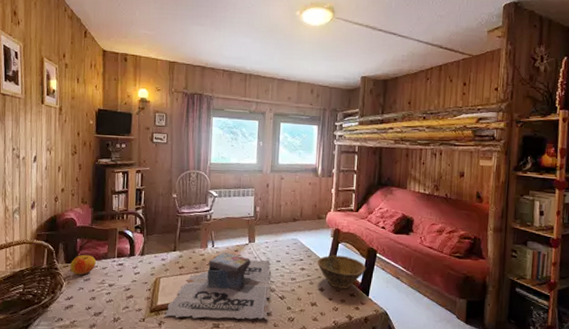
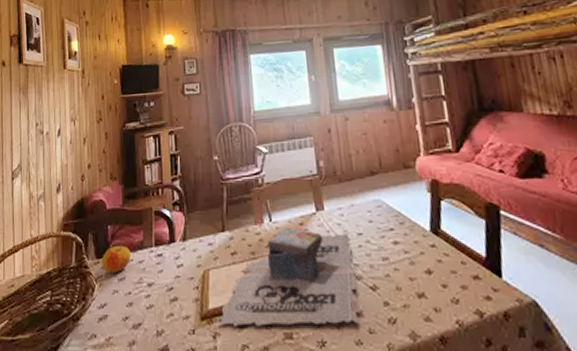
bowl: present [317,255,366,289] -> none [415,218,489,269]

